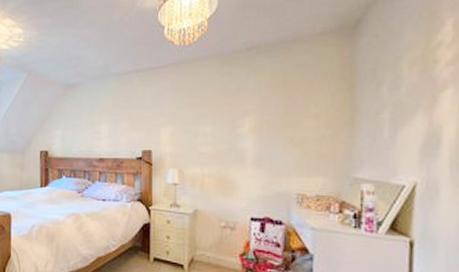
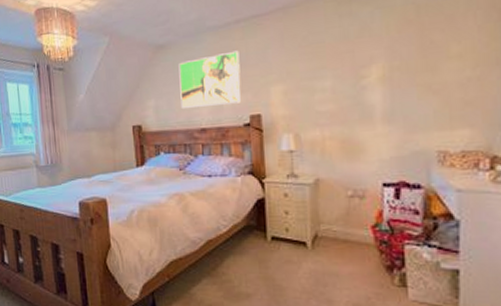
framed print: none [84,95,137,141] -> present [178,50,242,110]

